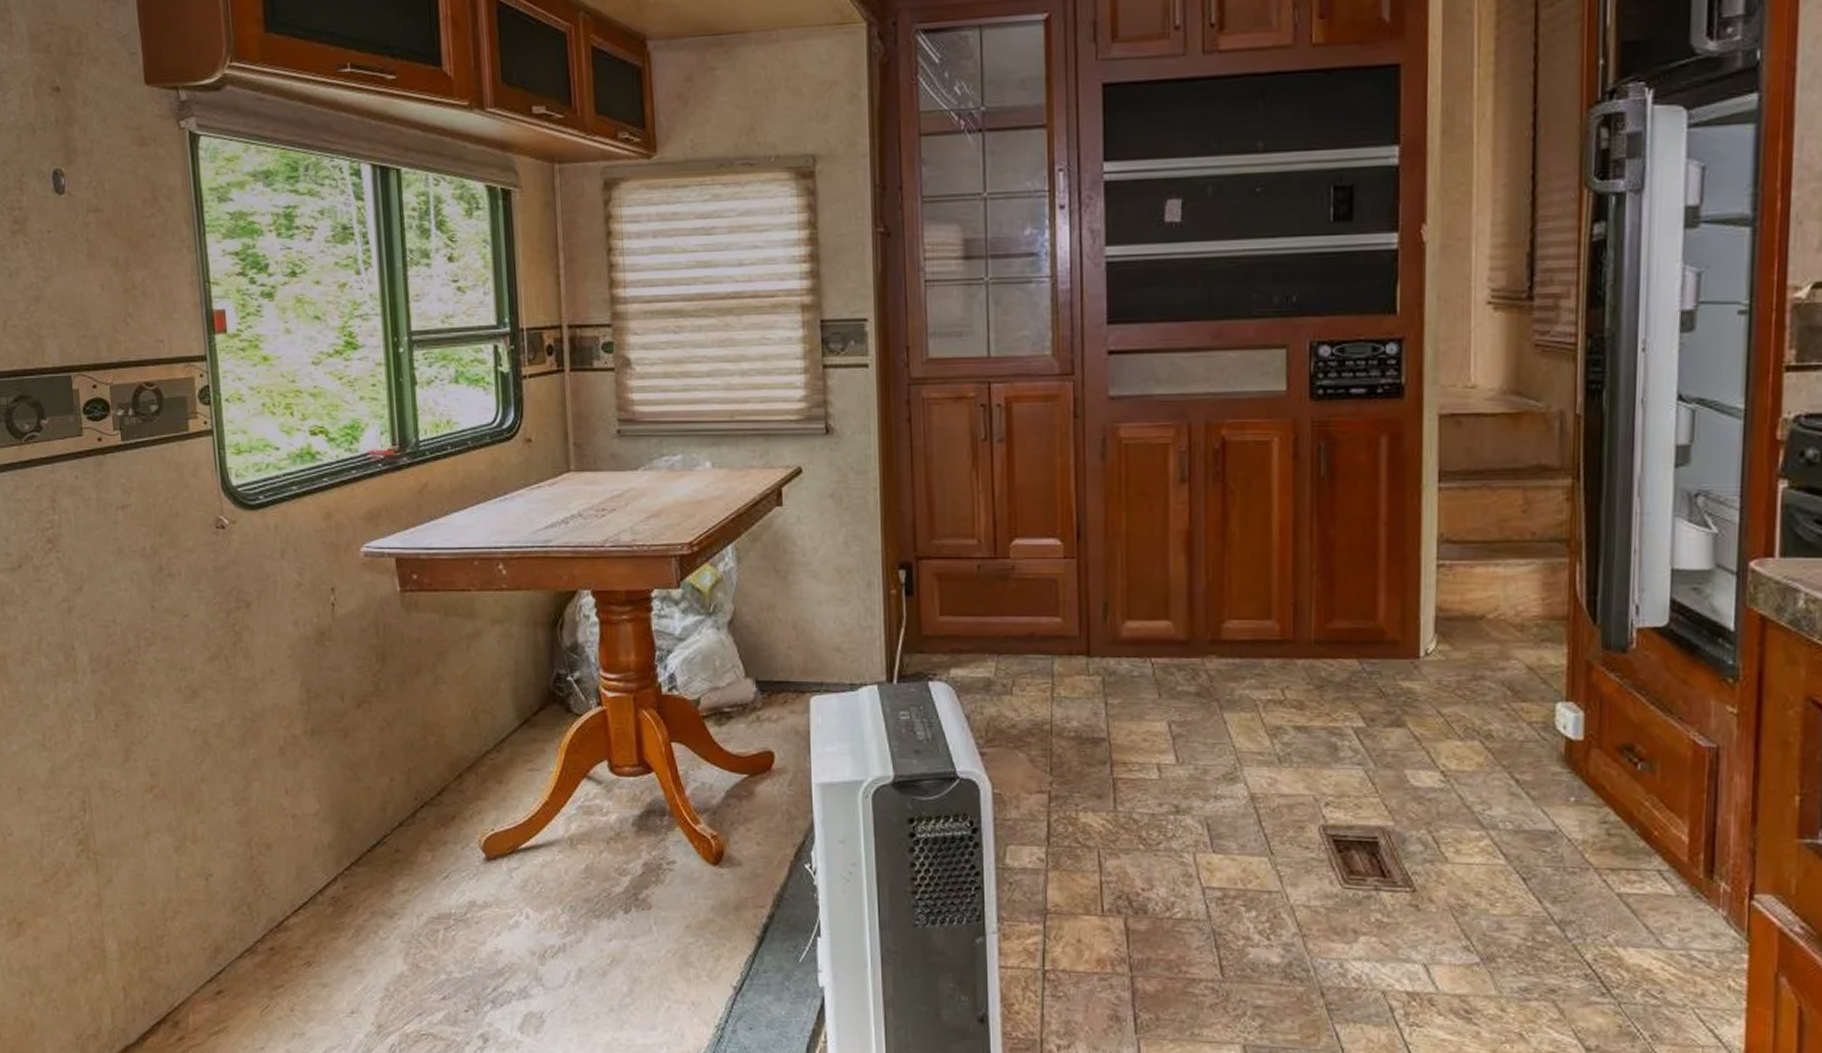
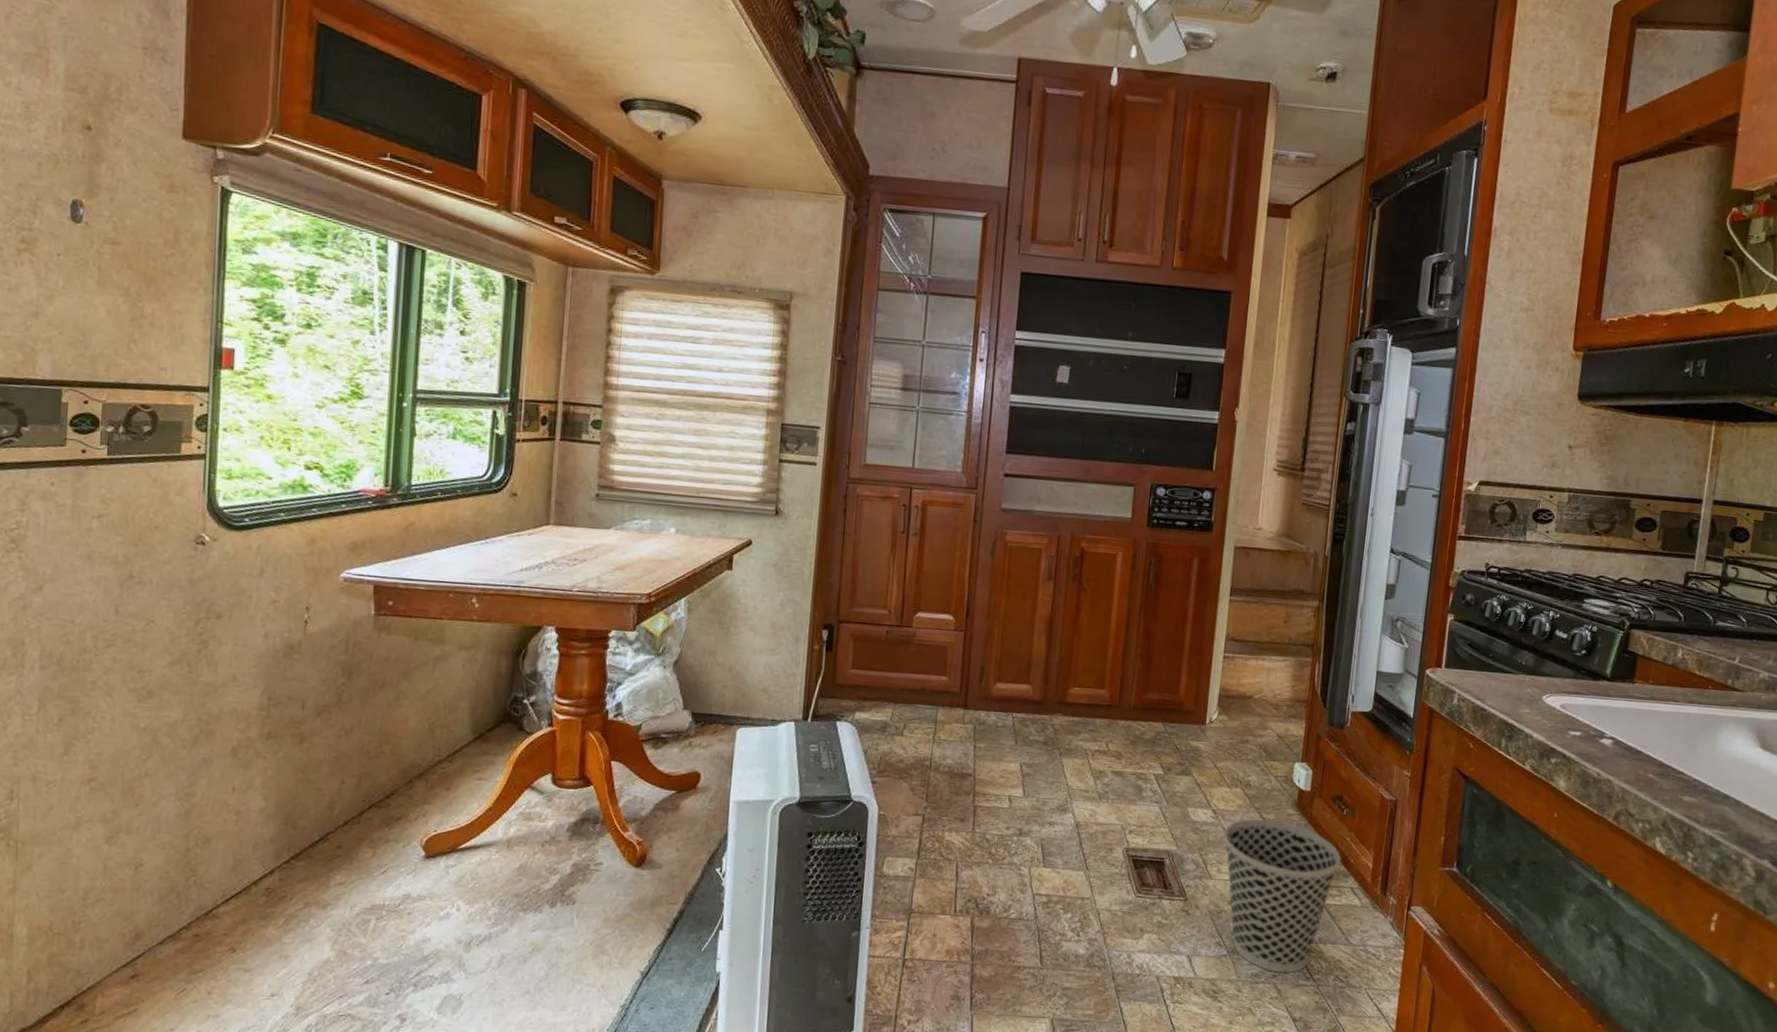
wastebasket: none [1460,780,1639,987] -> present [1223,818,1341,973]

